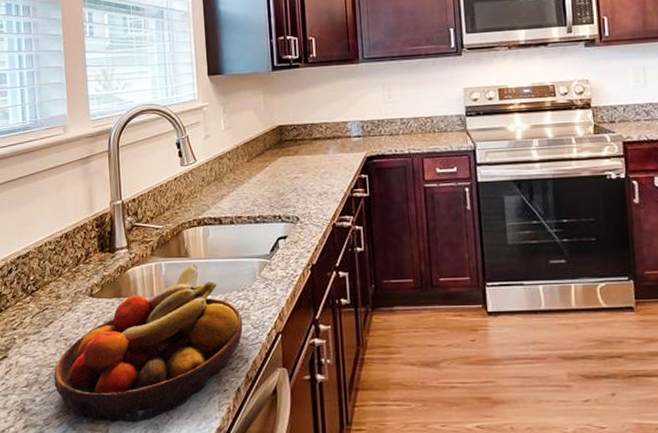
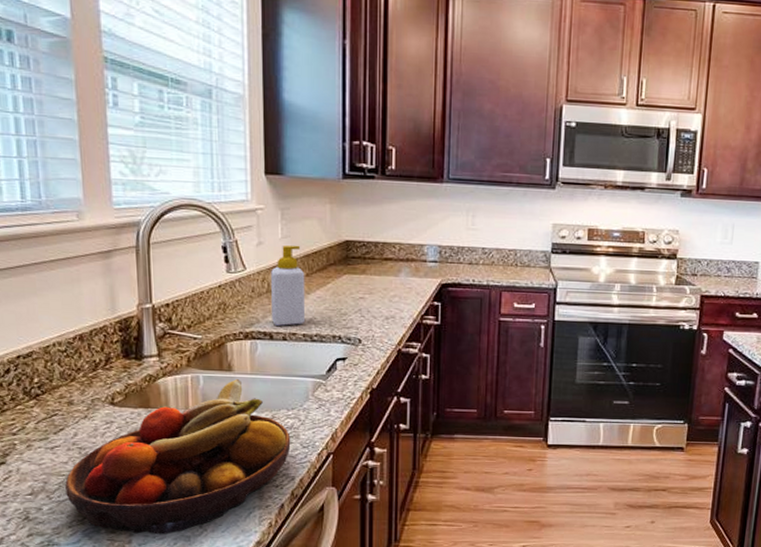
soap bottle: none [217,134,249,211] -> present [271,245,306,326]

